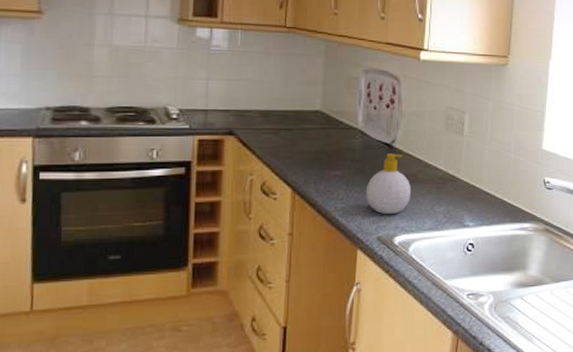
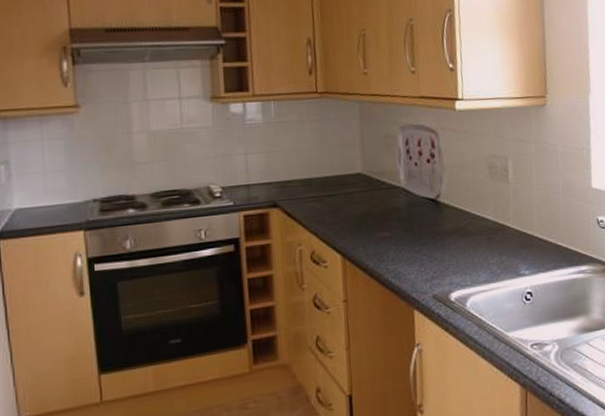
soap bottle: present [365,153,412,215] -> none [415,208,463,272]

